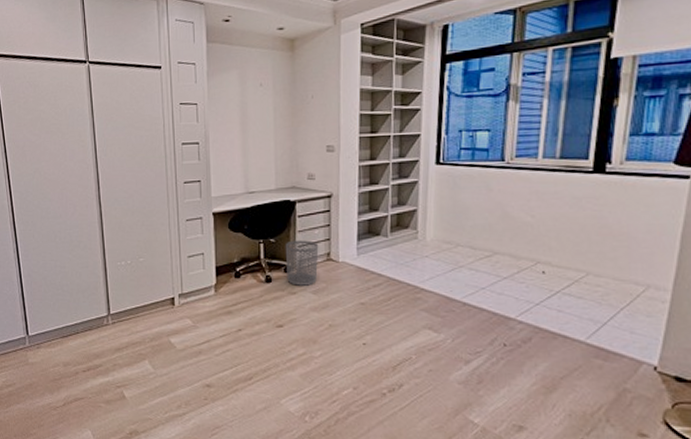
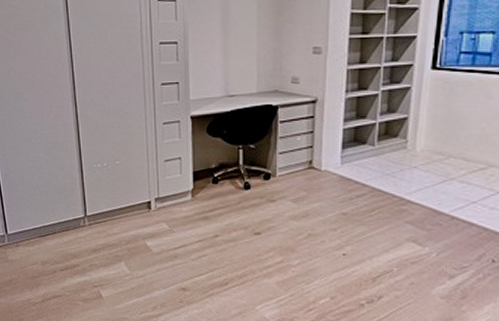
waste bin: present [285,240,319,286] -> none [265,147,301,194]

